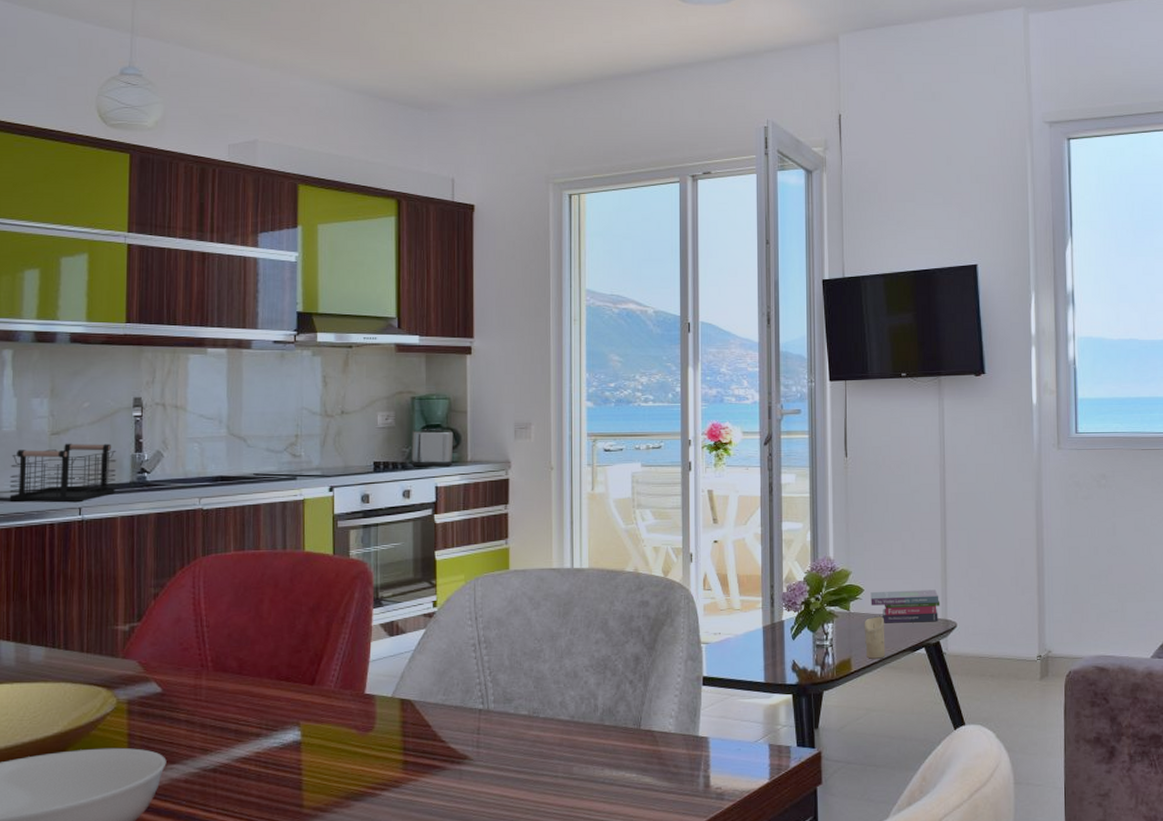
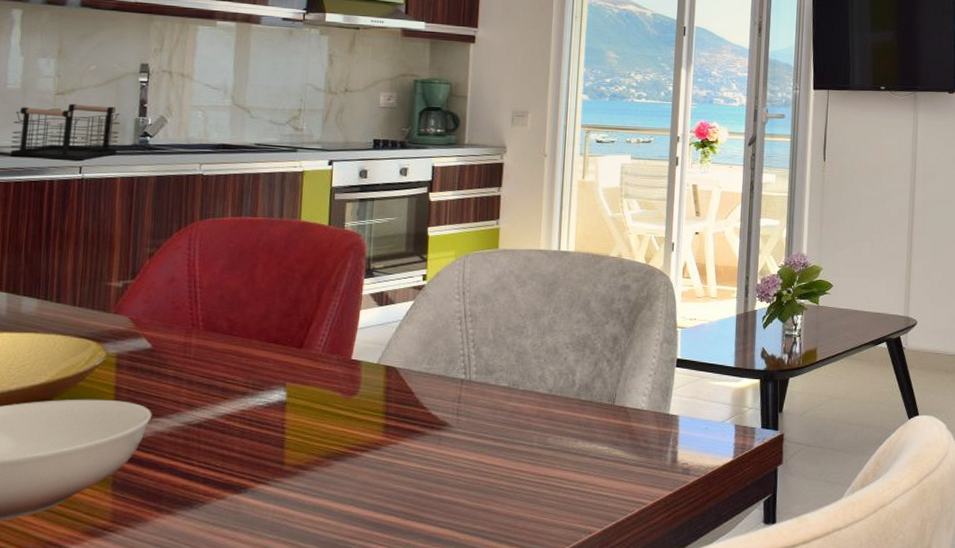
toaster: present [411,429,454,467] -> none [410,111,453,148]
candle: present [864,616,886,659] -> none [830,311,850,350]
books: present [870,590,941,623] -> none [838,287,903,319]

